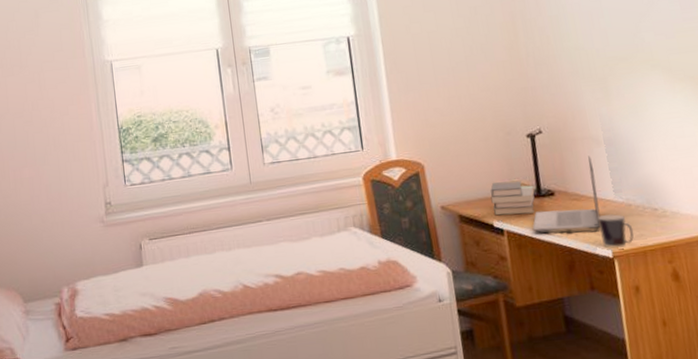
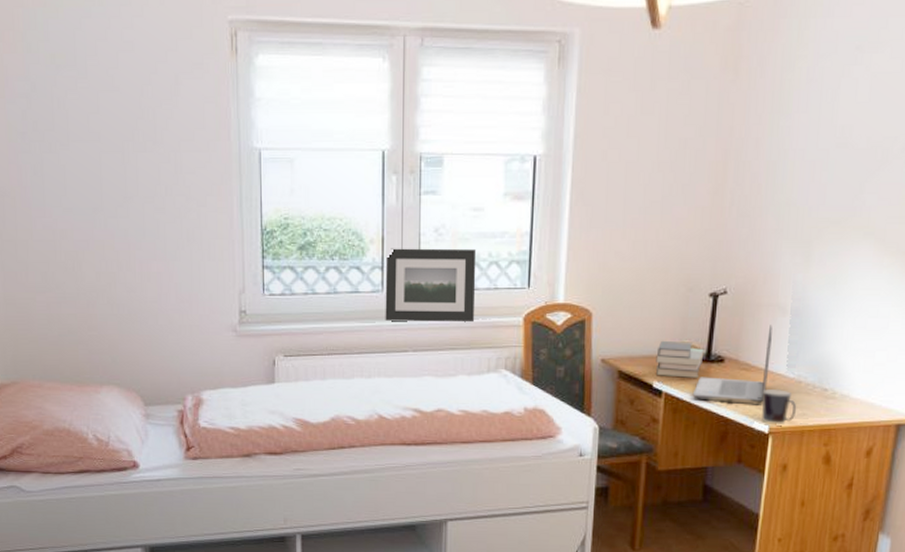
picture frame: none [232,122,318,196] -> present [385,248,477,323]

